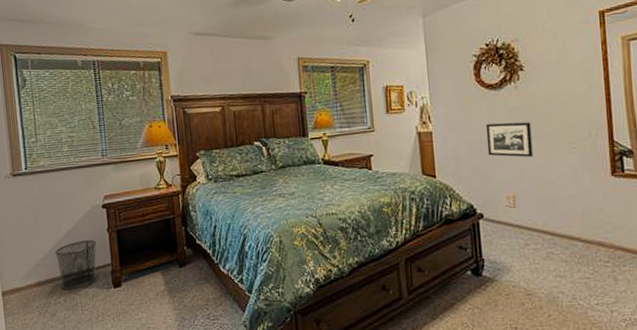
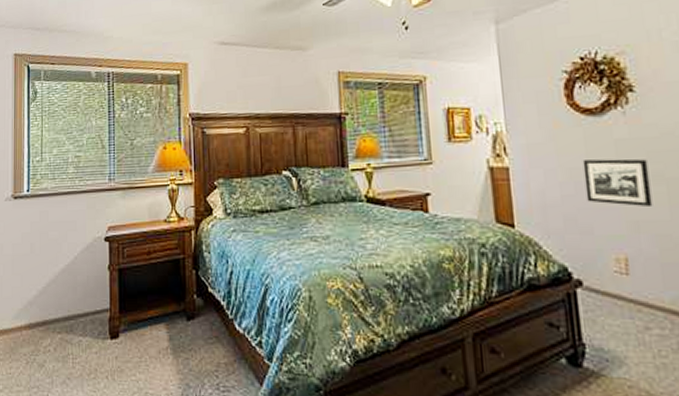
waste bin: present [55,240,97,290] -> none [50,278,95,337]

